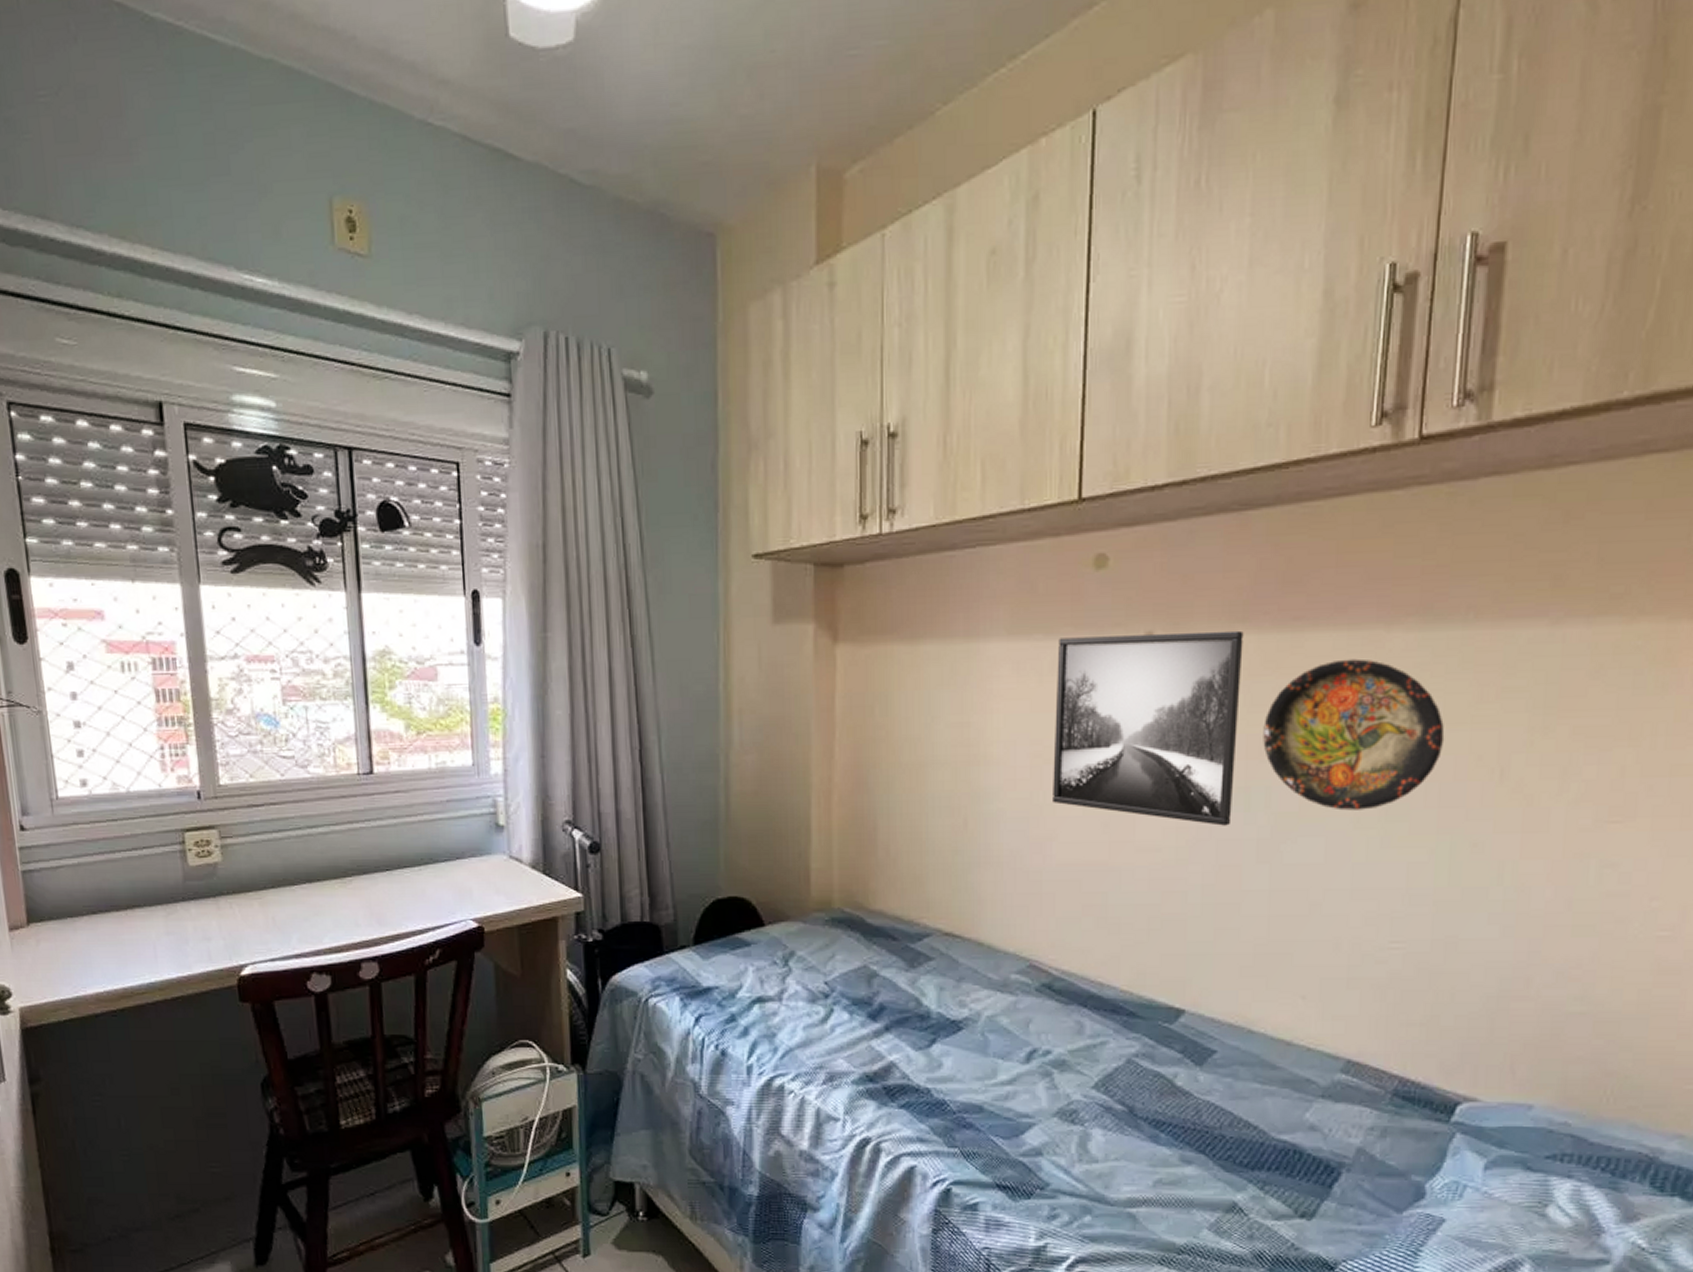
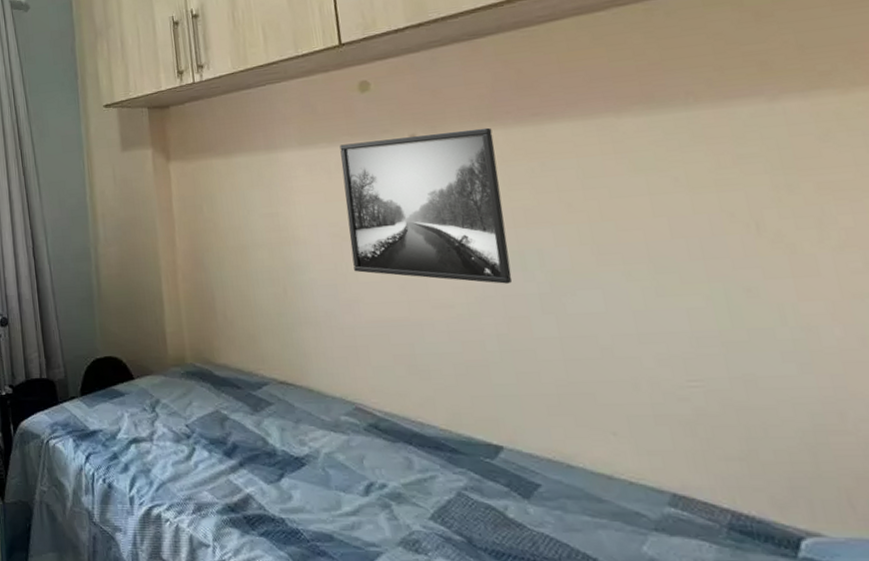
decorative plate: present [1263,658,1445,811] -> none [524,141,694,266]

